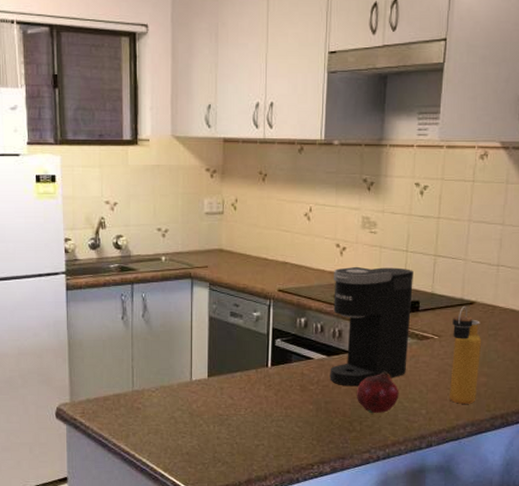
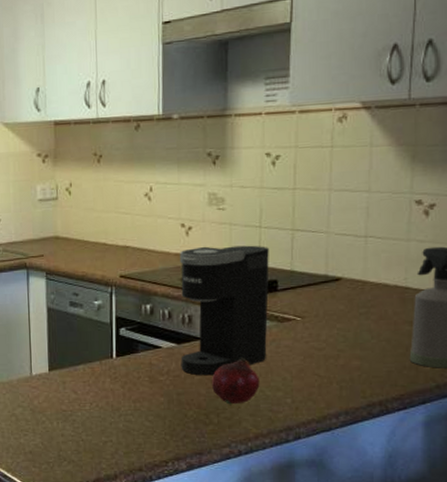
water bottle: present [450,305,482,404] -> none [316,282,352,391]

